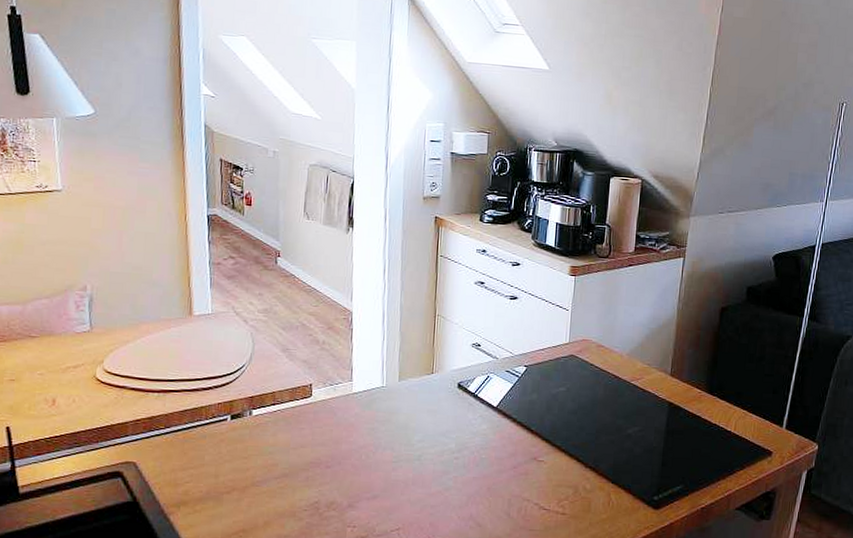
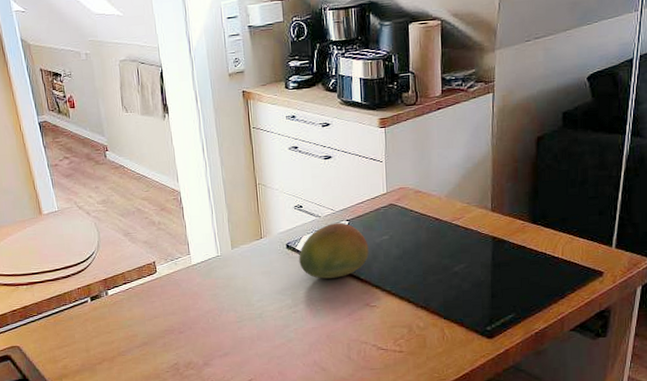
fruit: none [469,367,544,426] -> present [299,222,369,279]

